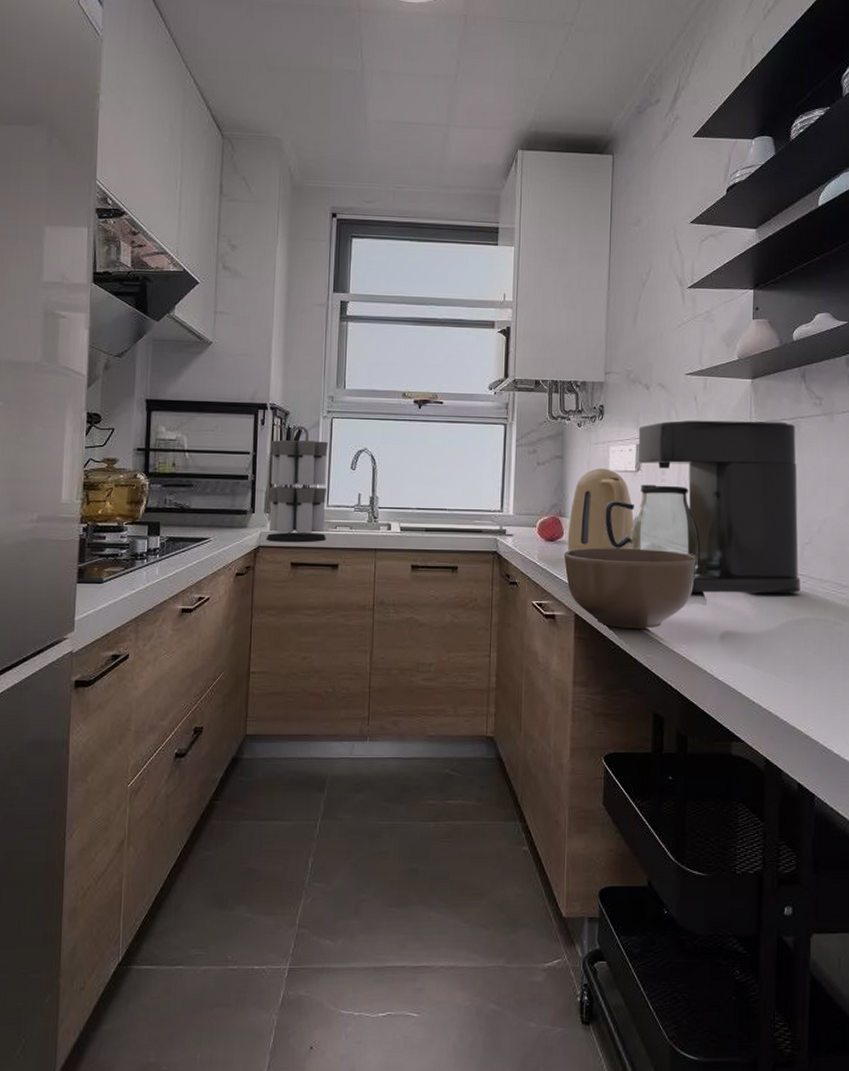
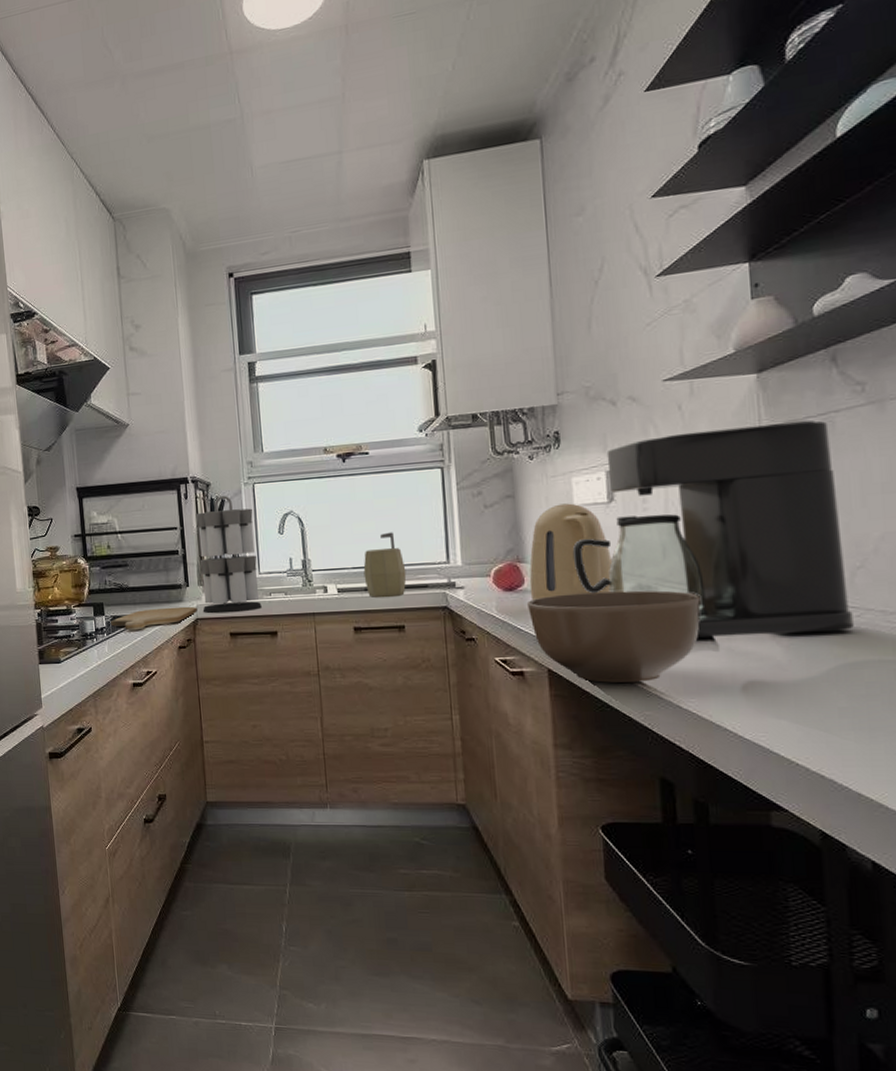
chopping board: none [166,532,261,554] -> present [111,606,198,631]
soap dispenser: none [426,478,465,540] -> present [363,532,407,599]

